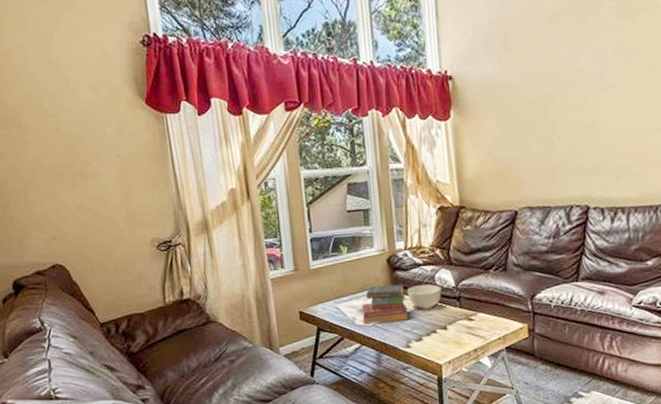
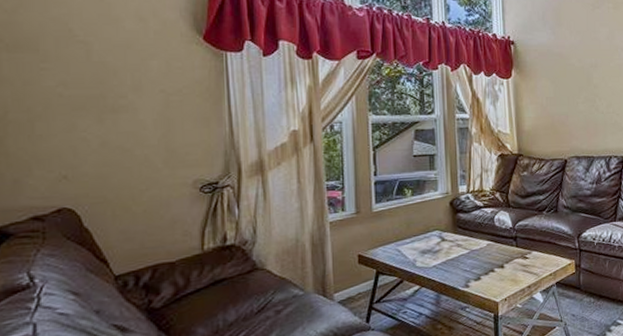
books: present [361,284,408,325] -> none [422,225,468,266]
bowl: present [406,284,442,309] -> none [467,225,500,249]

